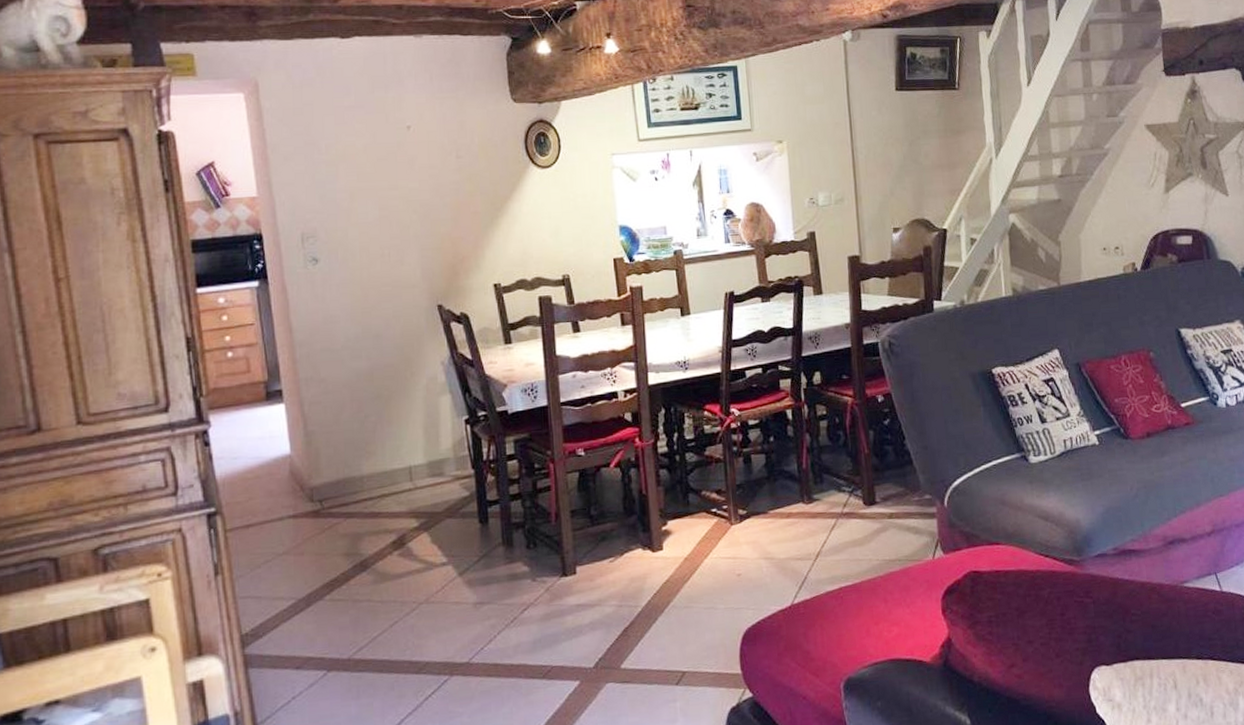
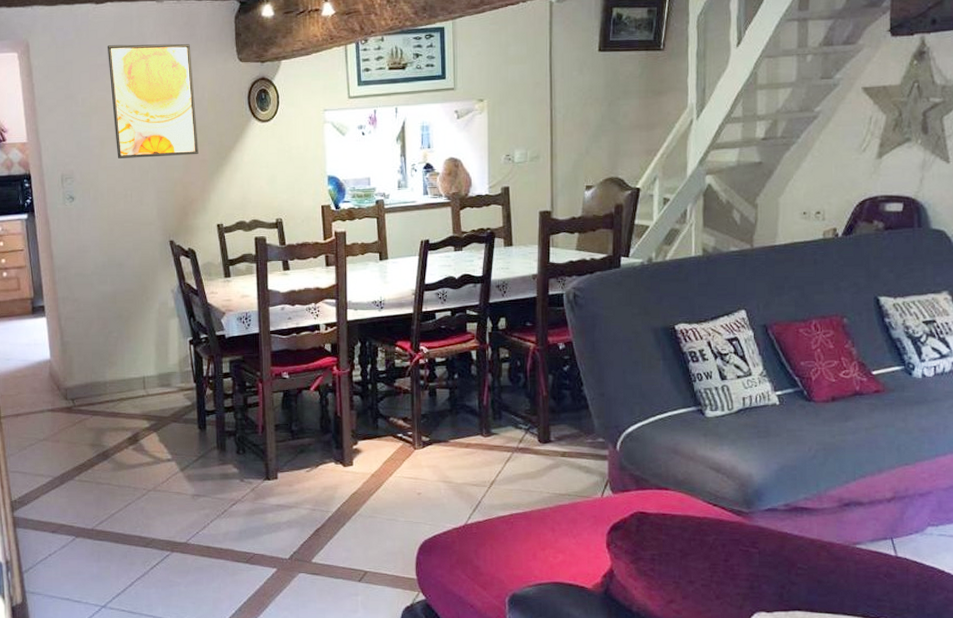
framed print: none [355,83,469,213] -> present [107,43,198,158]

